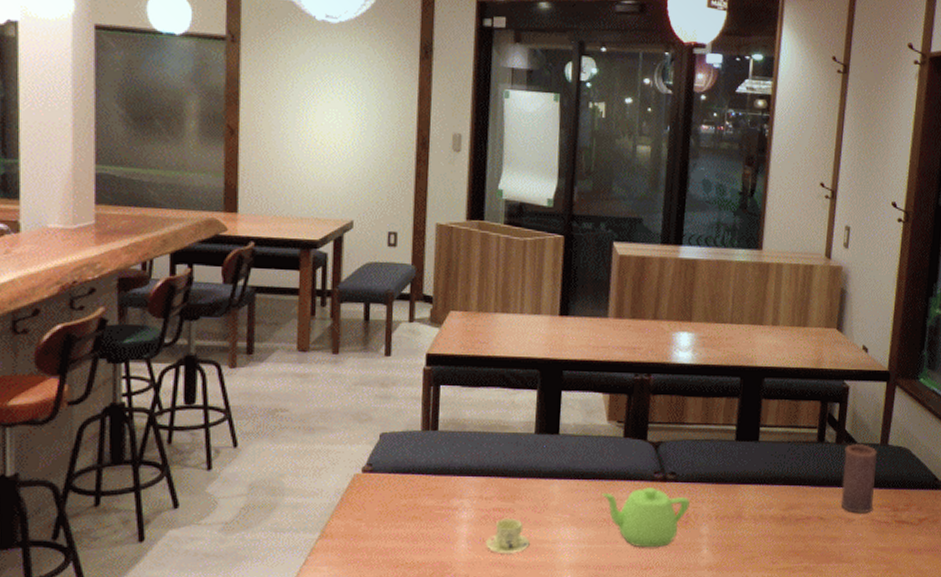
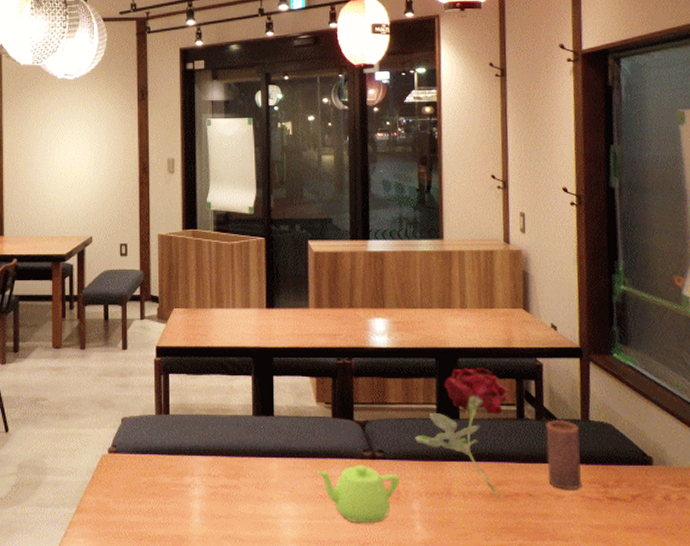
cup and saucer: present [485,519,530,553] -> none [216,495,255,528]
flower: none [710,388,811,521] -> present [415,368,508,498]

